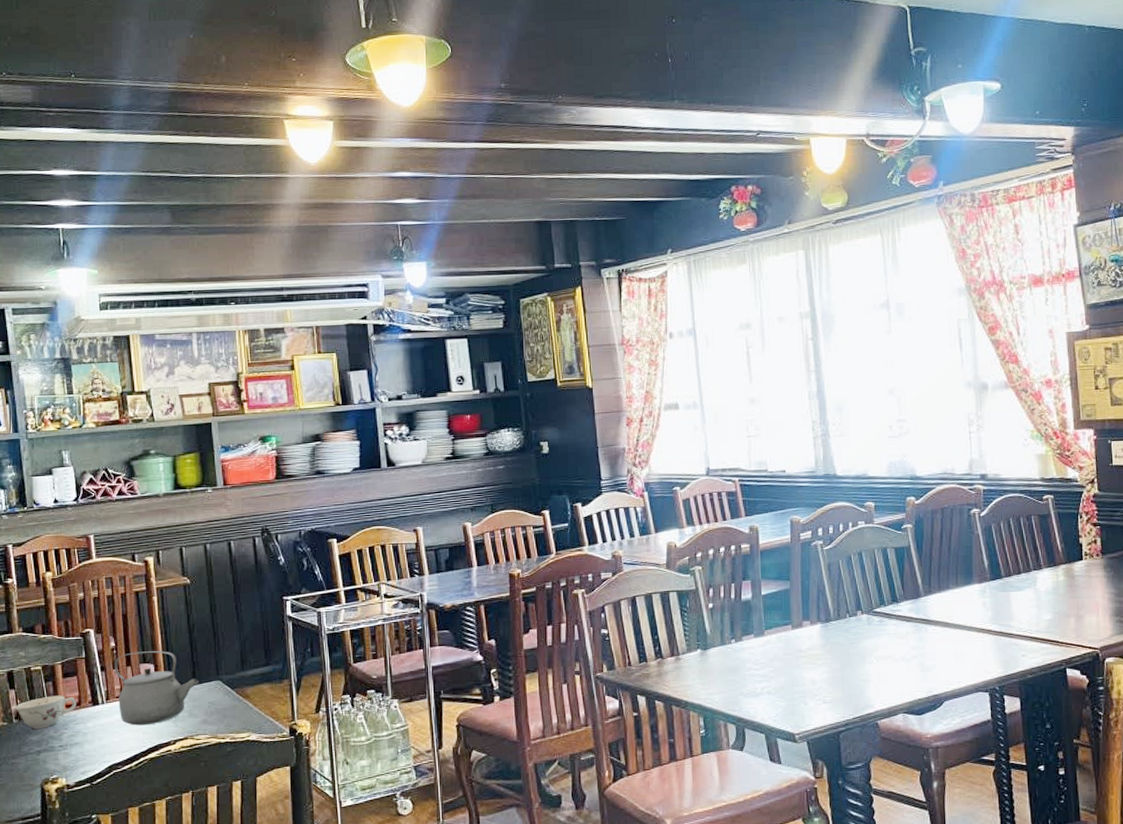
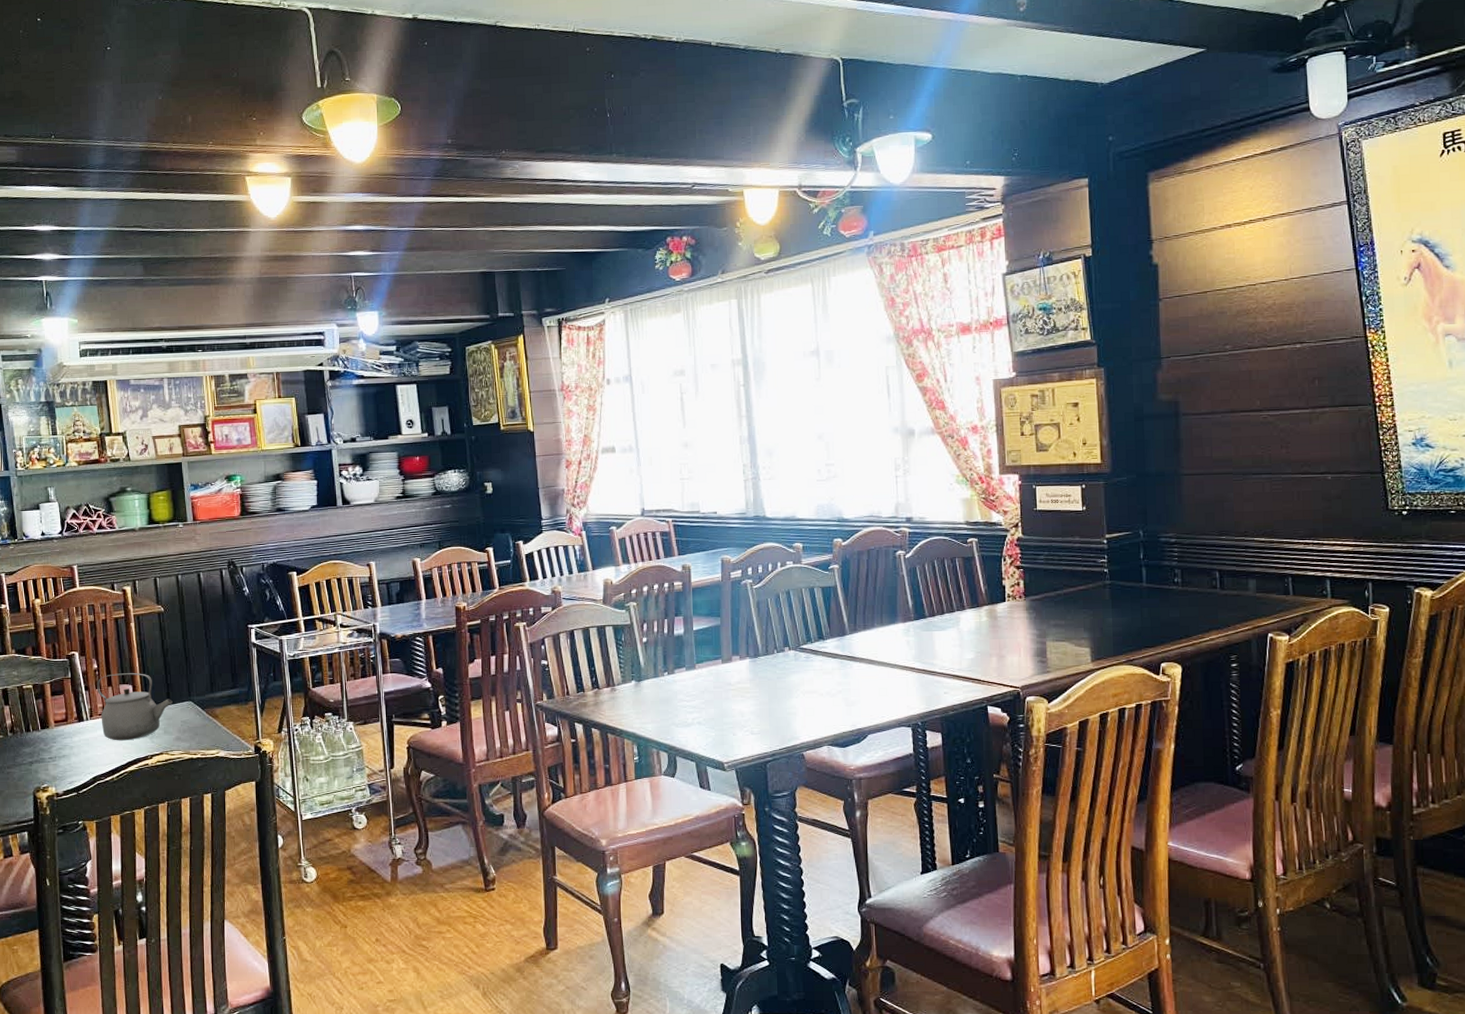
teacup: present [15,695,76,730] -> none [10,712,64,742]

